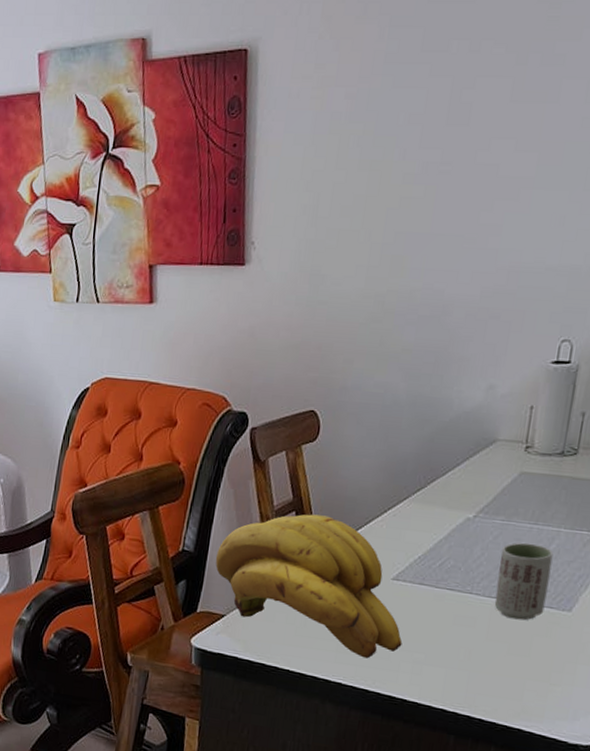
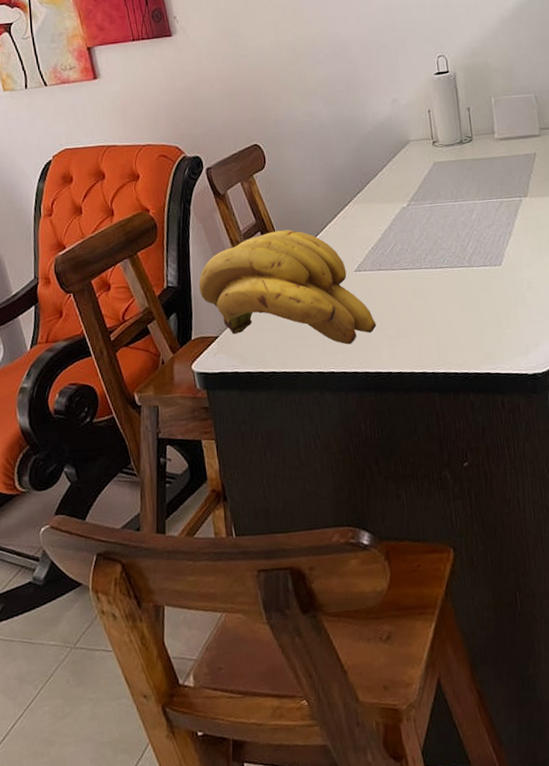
cup: present [494,542,554,621] -> none [435,217,481,282]

